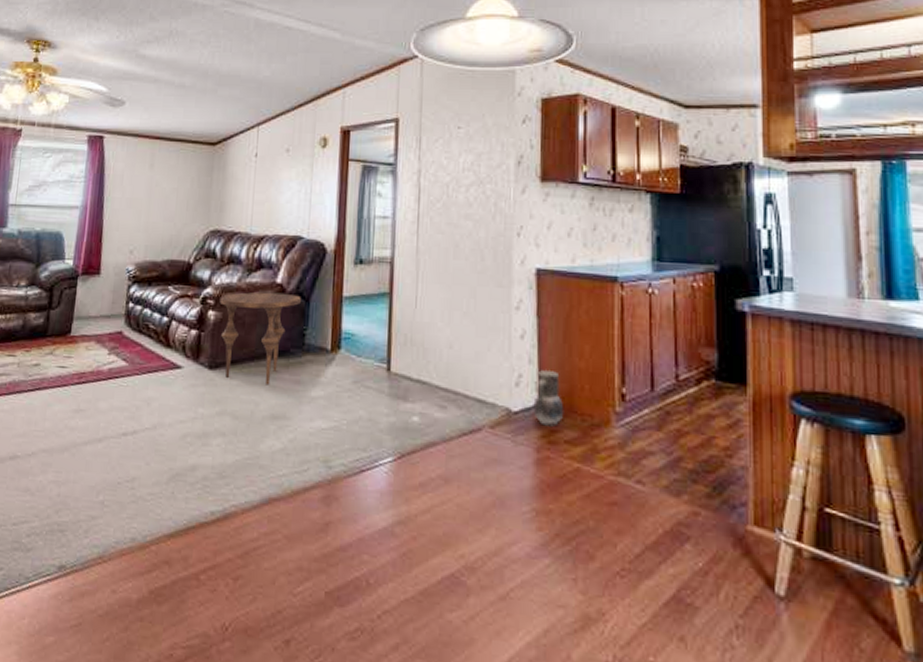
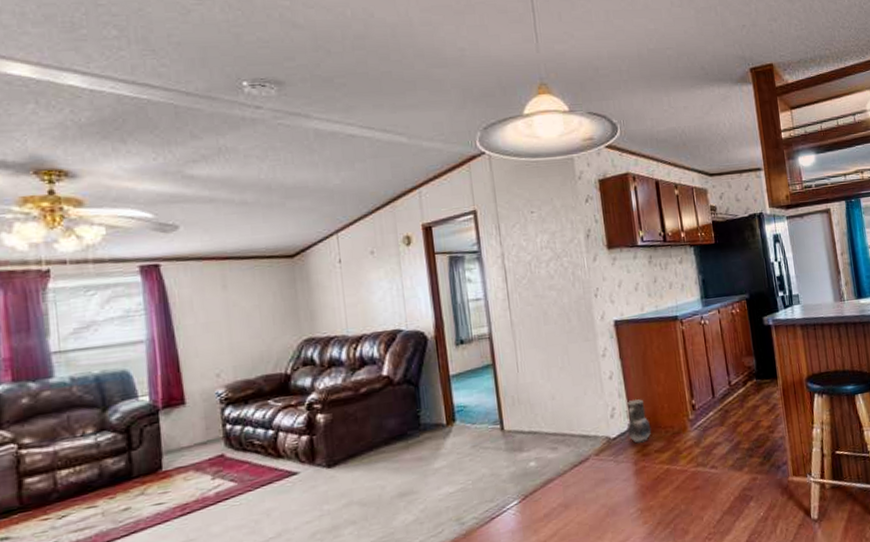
side table: present [219,292,301,386] -> none [326,383,410,472]

